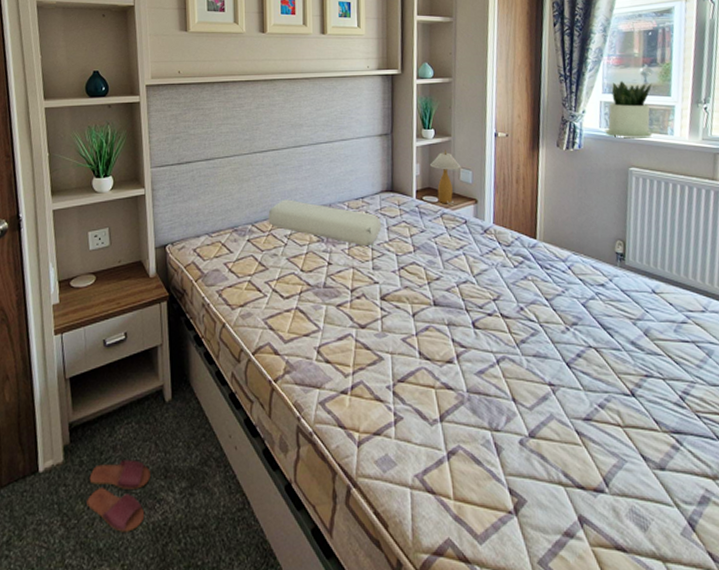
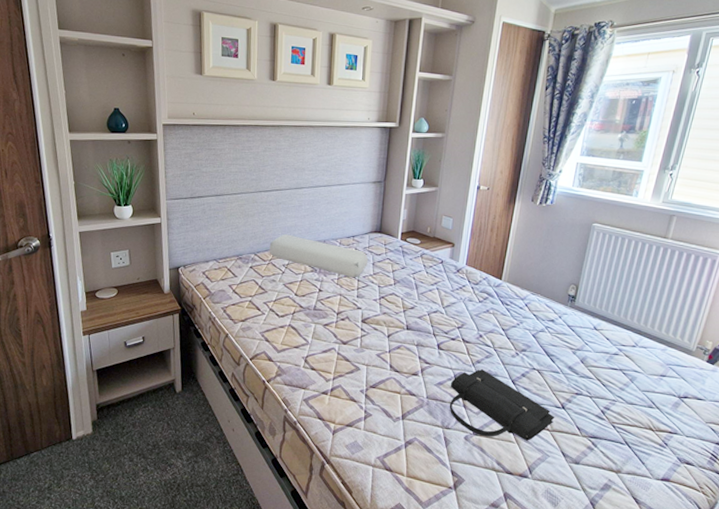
slippers: present [87,460,151,532] -> none [112,434,163,486]
table lamp: present [429,150,461,204] -> none [415,198,444,246]
handbag: none [493,351,625,442] -> present [449,369,555,441]
planter: present [605,81,653,138] -> none [577,145,627,198]

